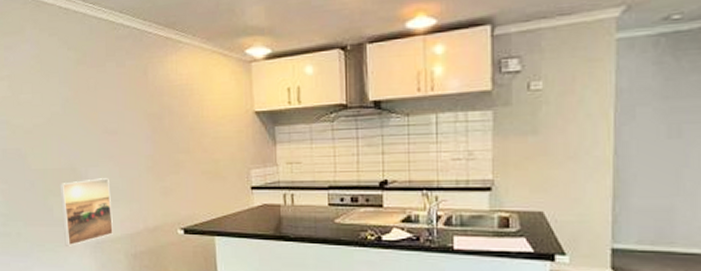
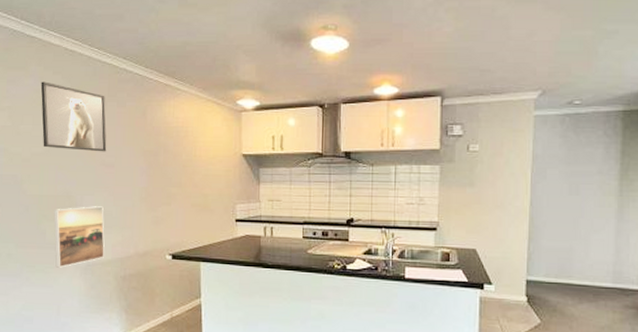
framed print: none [37,45,109,119] -> present [40,81,107,152]

